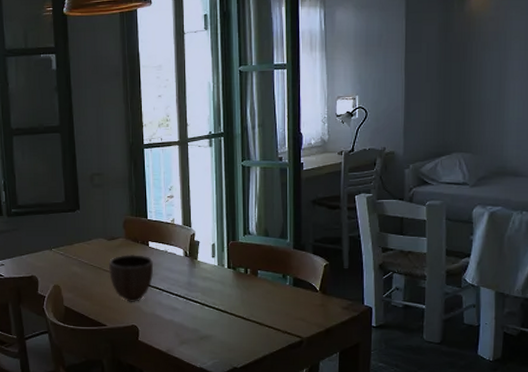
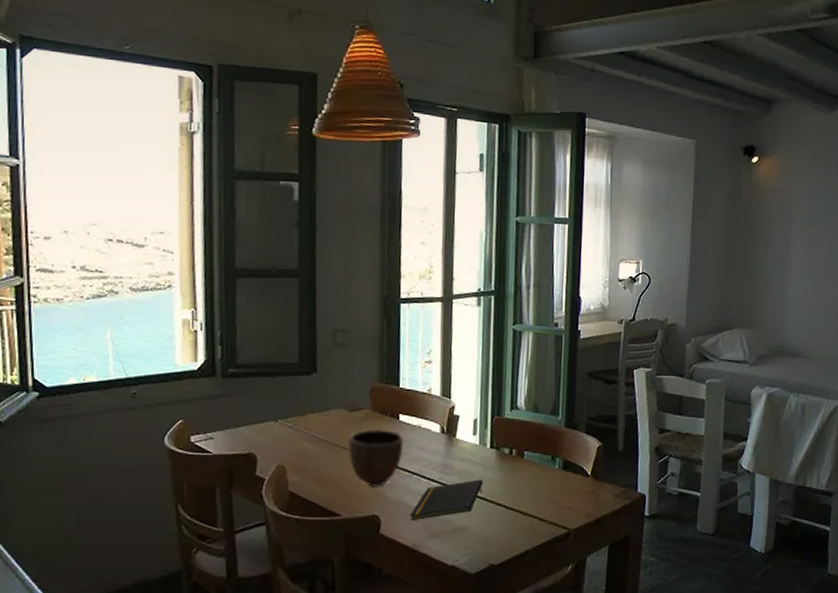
notepad: none [162,295,223,330] -> present [410,479,483,520]

